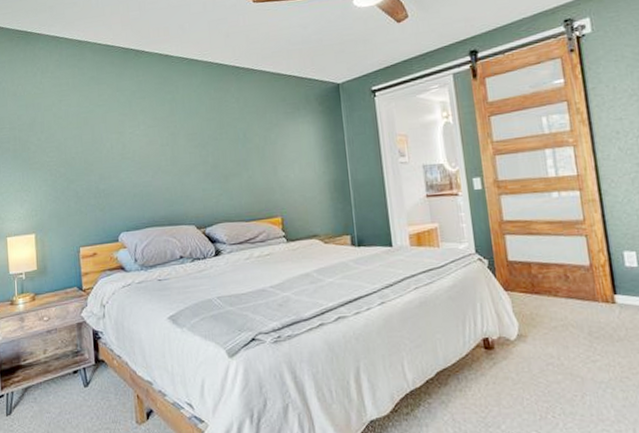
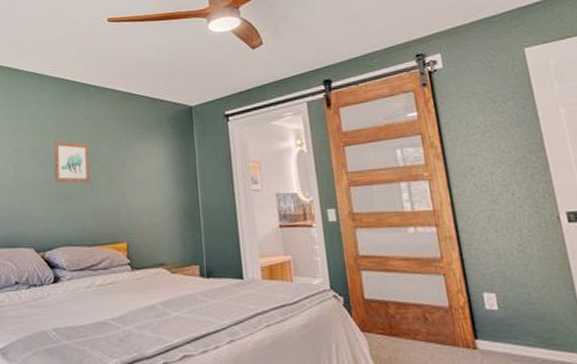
wall art: none [206,123,244,164] -> present [53,141,90,184]

